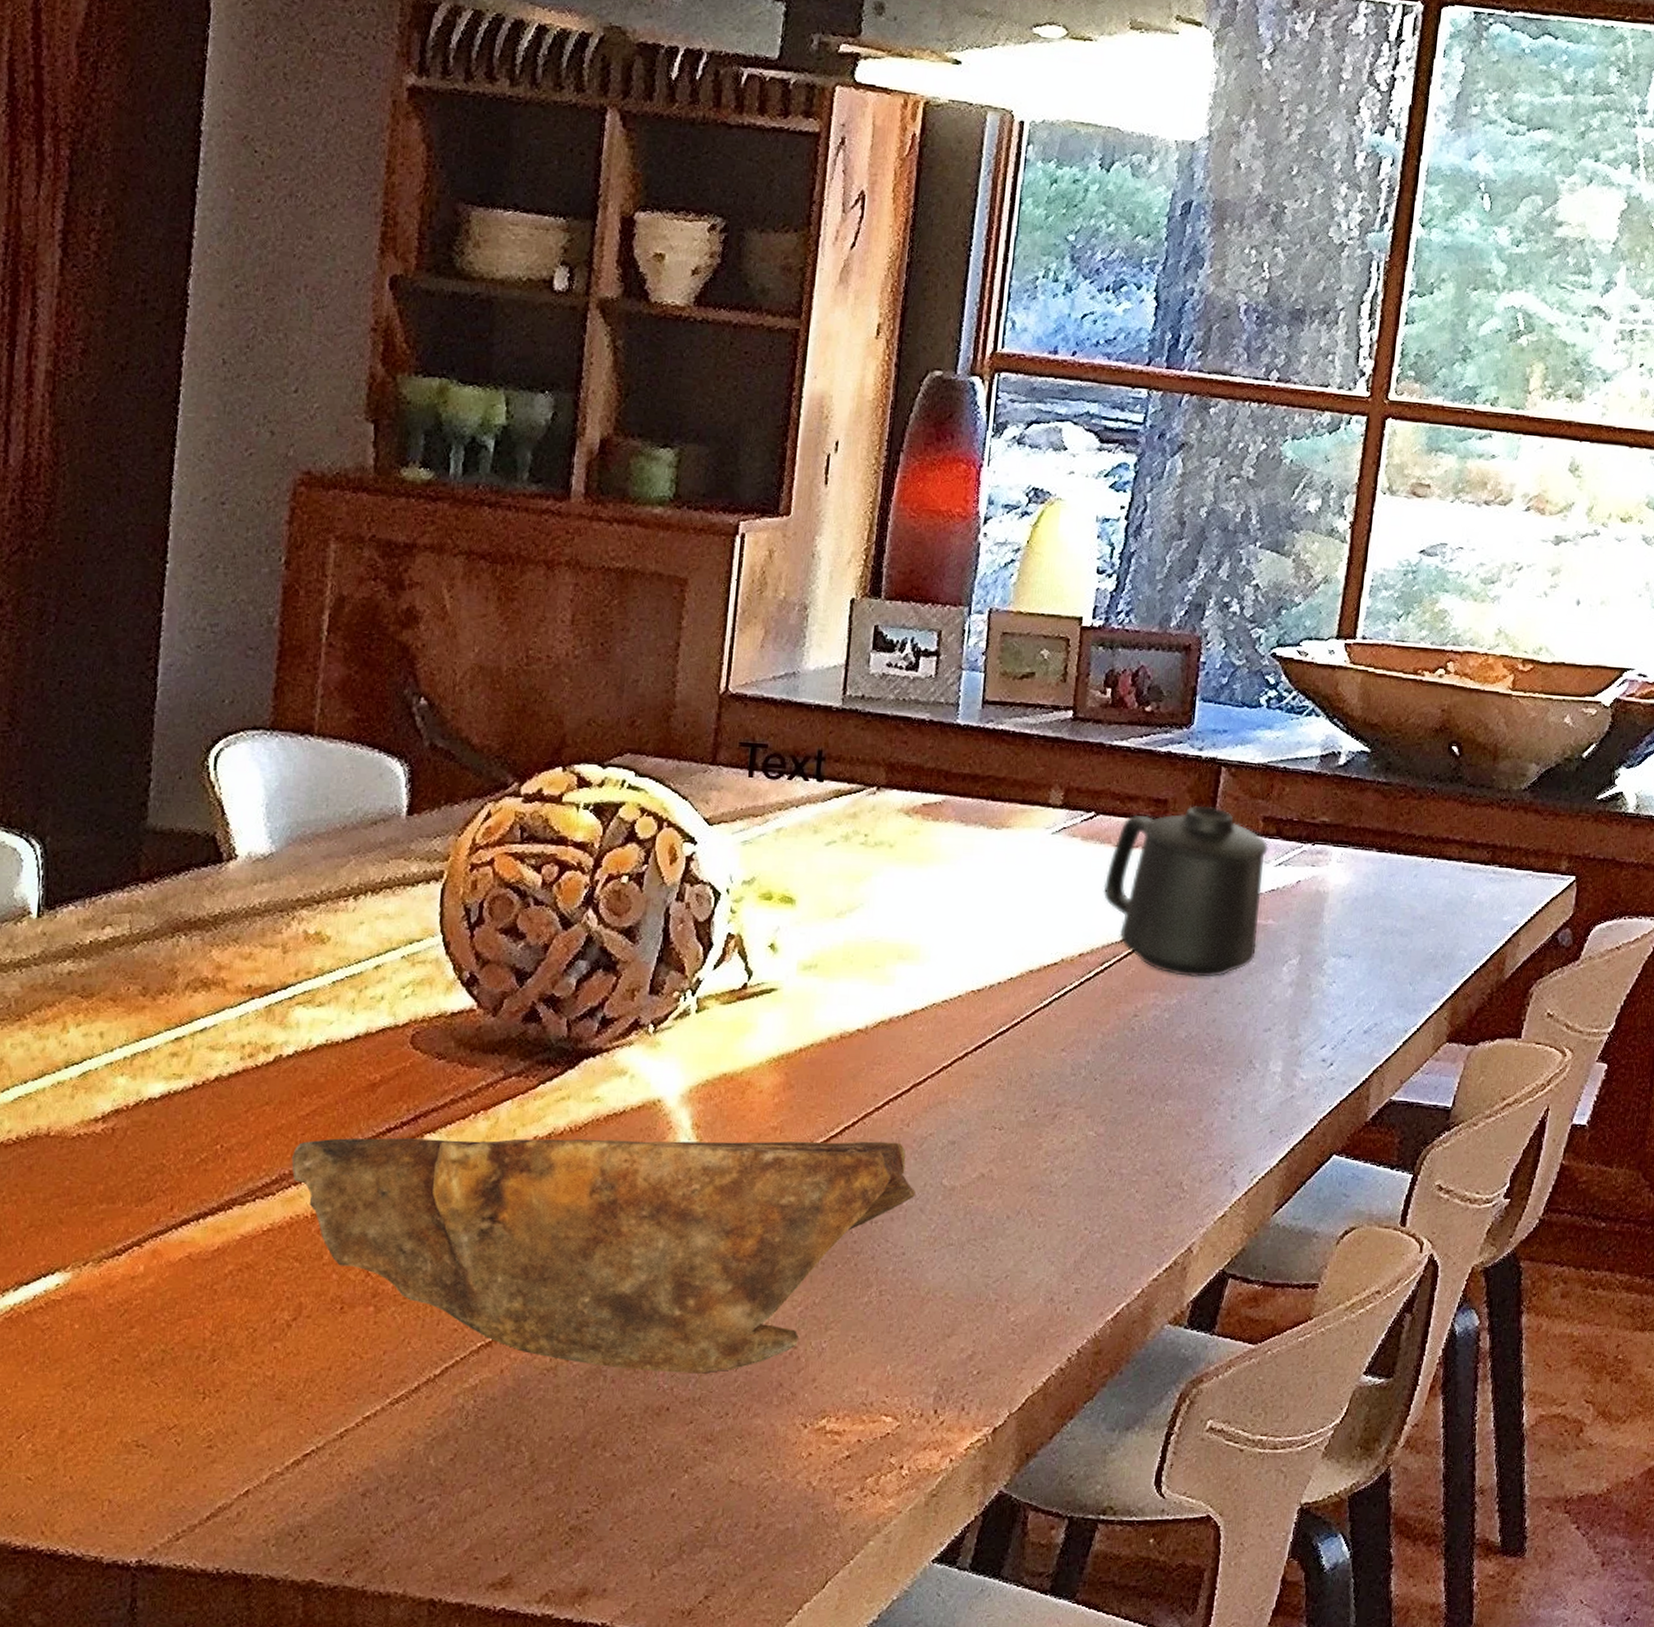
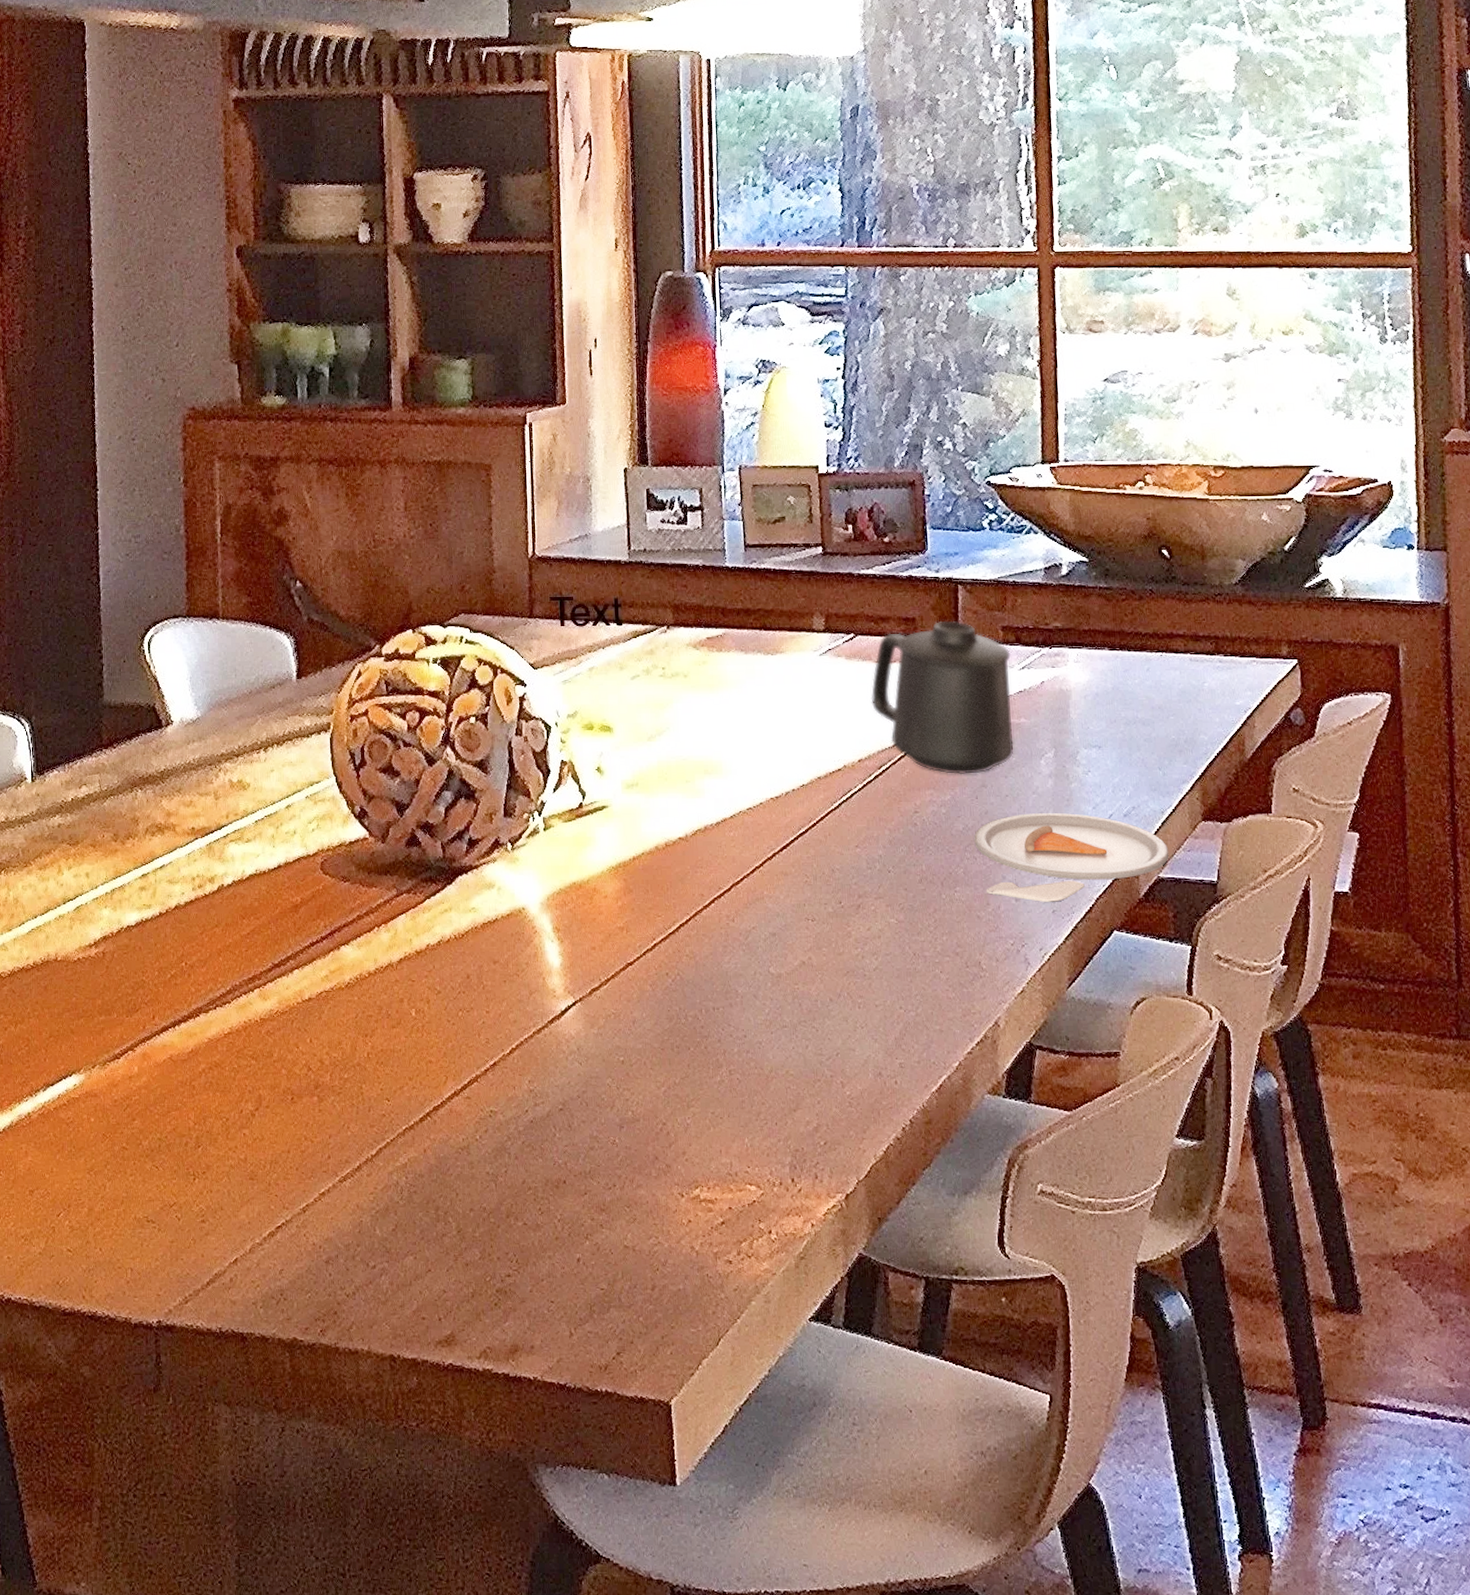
wooden bowl: present [291,1137,915,1374] -> none [240,936,748,1149]
dinner plate: none [1195,1024,1406,1121] -> present [974,813,1169,902]

